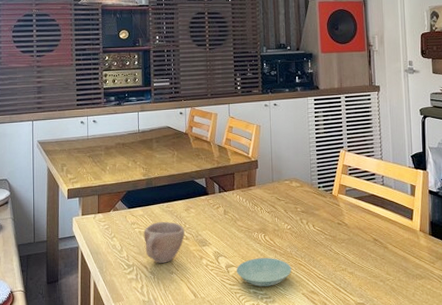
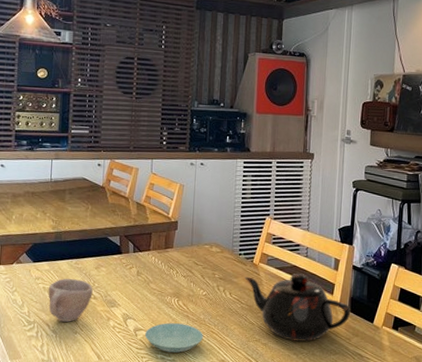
teapot: none [326,201,432,269] -> present [245,273,351,342]

